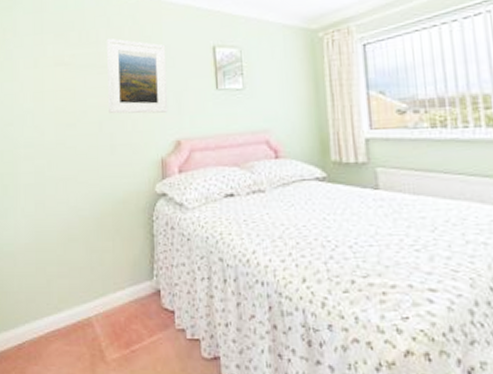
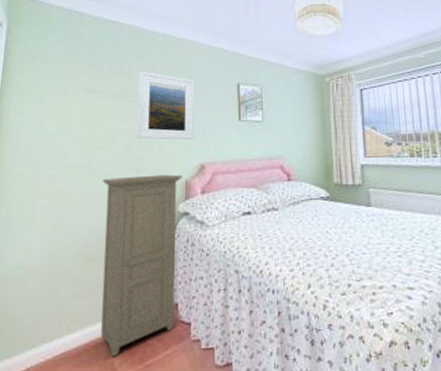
armoire: none [78,151,158,339] -> present [101,174,183,357]

